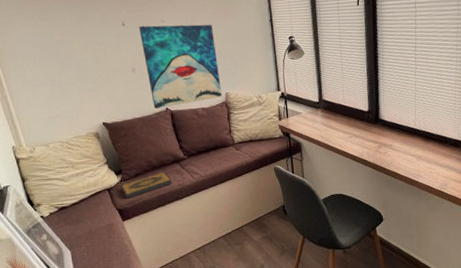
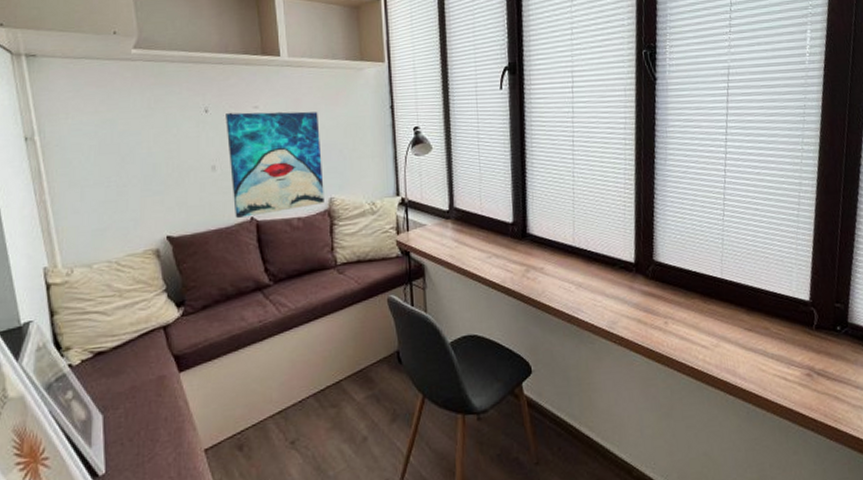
hardback book: present [120,171,172,199] -> none [181,302,250,341]

